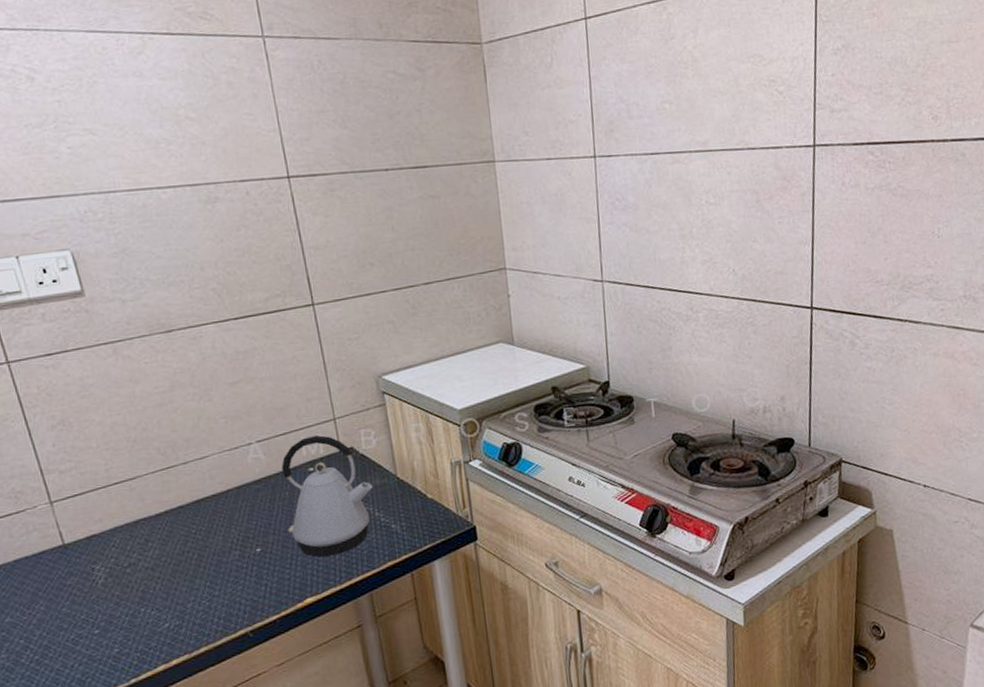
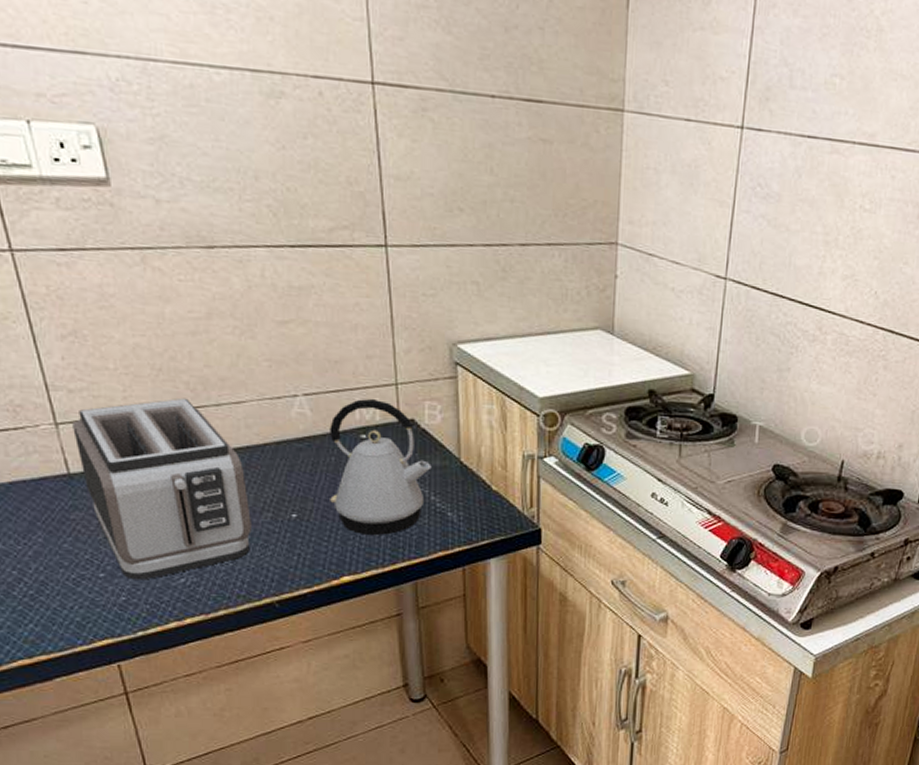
toaster: none [64,461,223,632] -> present [72,397,252,580]

